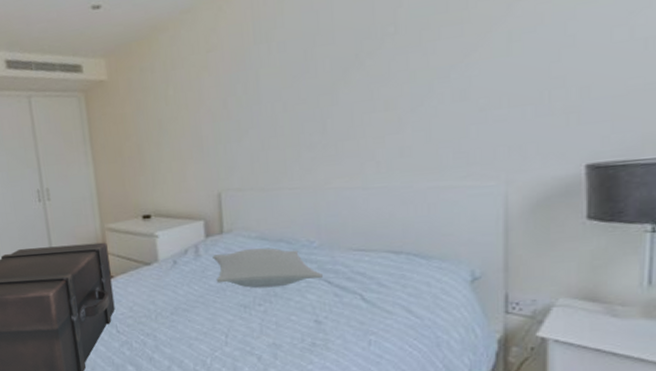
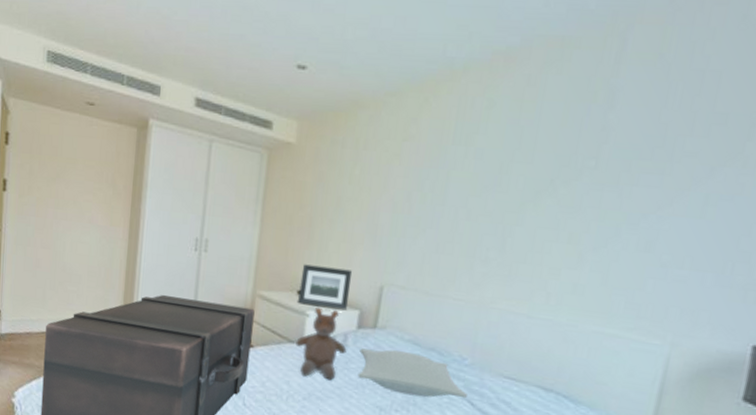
picture frame: none [141,185,191,228] -> present [298,264,353,311]
teddy bear: none [150,225,201,292] -> present [294,307,347,380]

